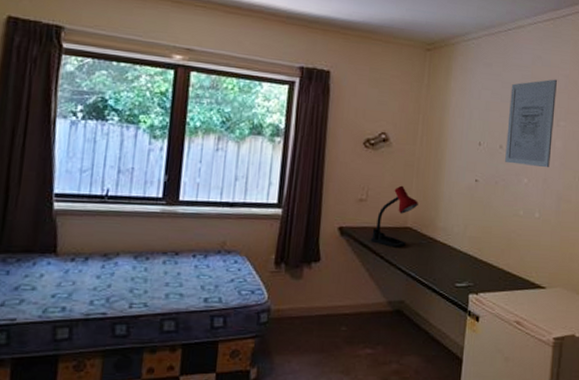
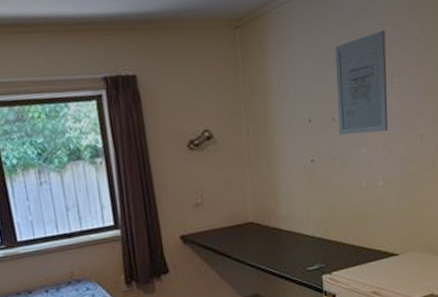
desk lamp: present [370,185,418,248] -> none [214,181,256,246]

